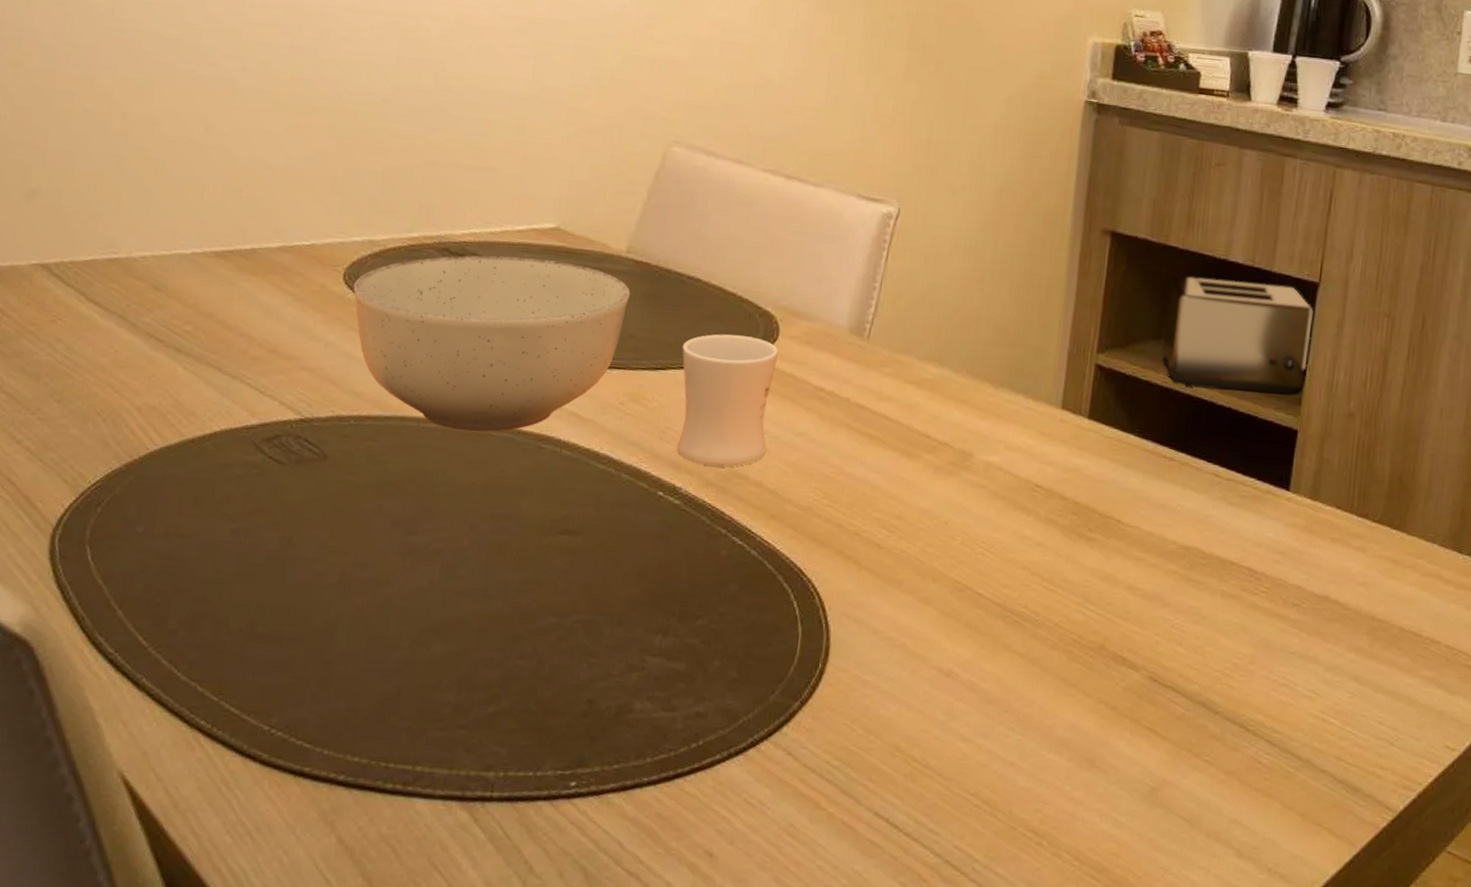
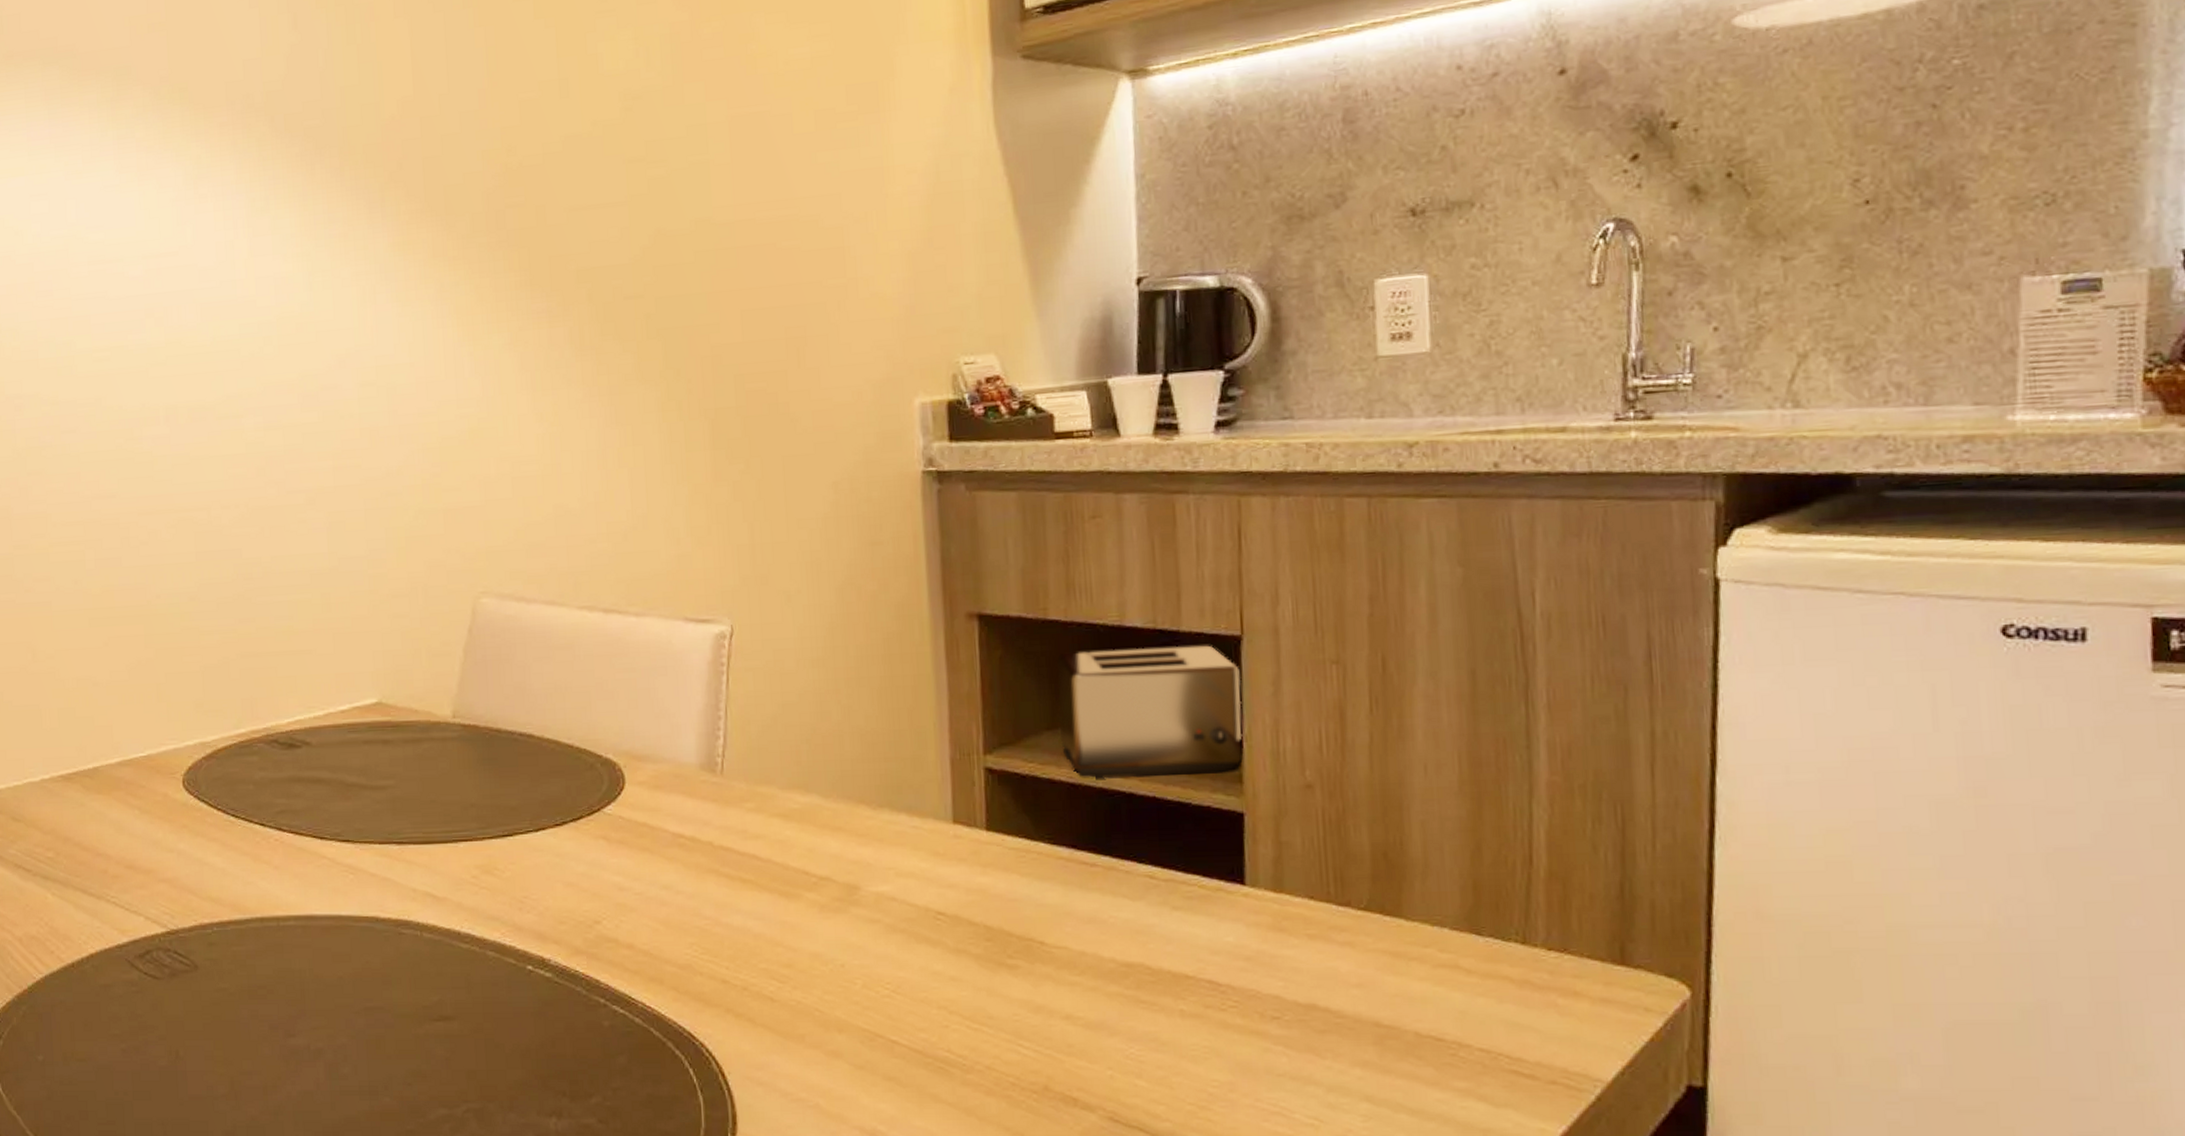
bowl: present [353,255,631,432] -> none [193,737,464,925]
mug: present [677,334,779,467] -> none [526,788,633,933]

